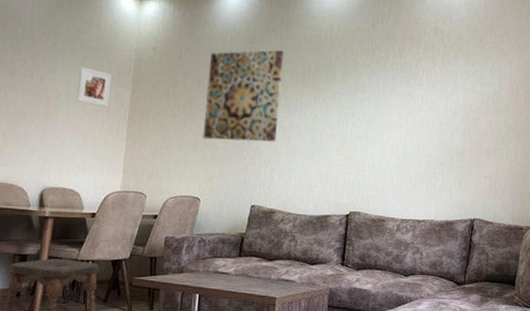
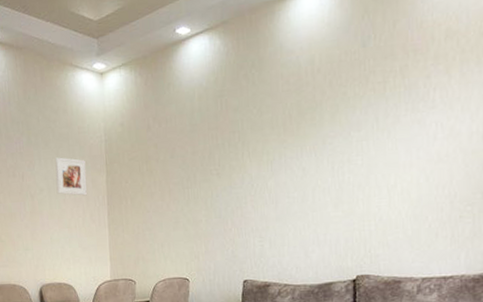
wall art: present [203,50,283,143] -> none [179,98,262,214]

